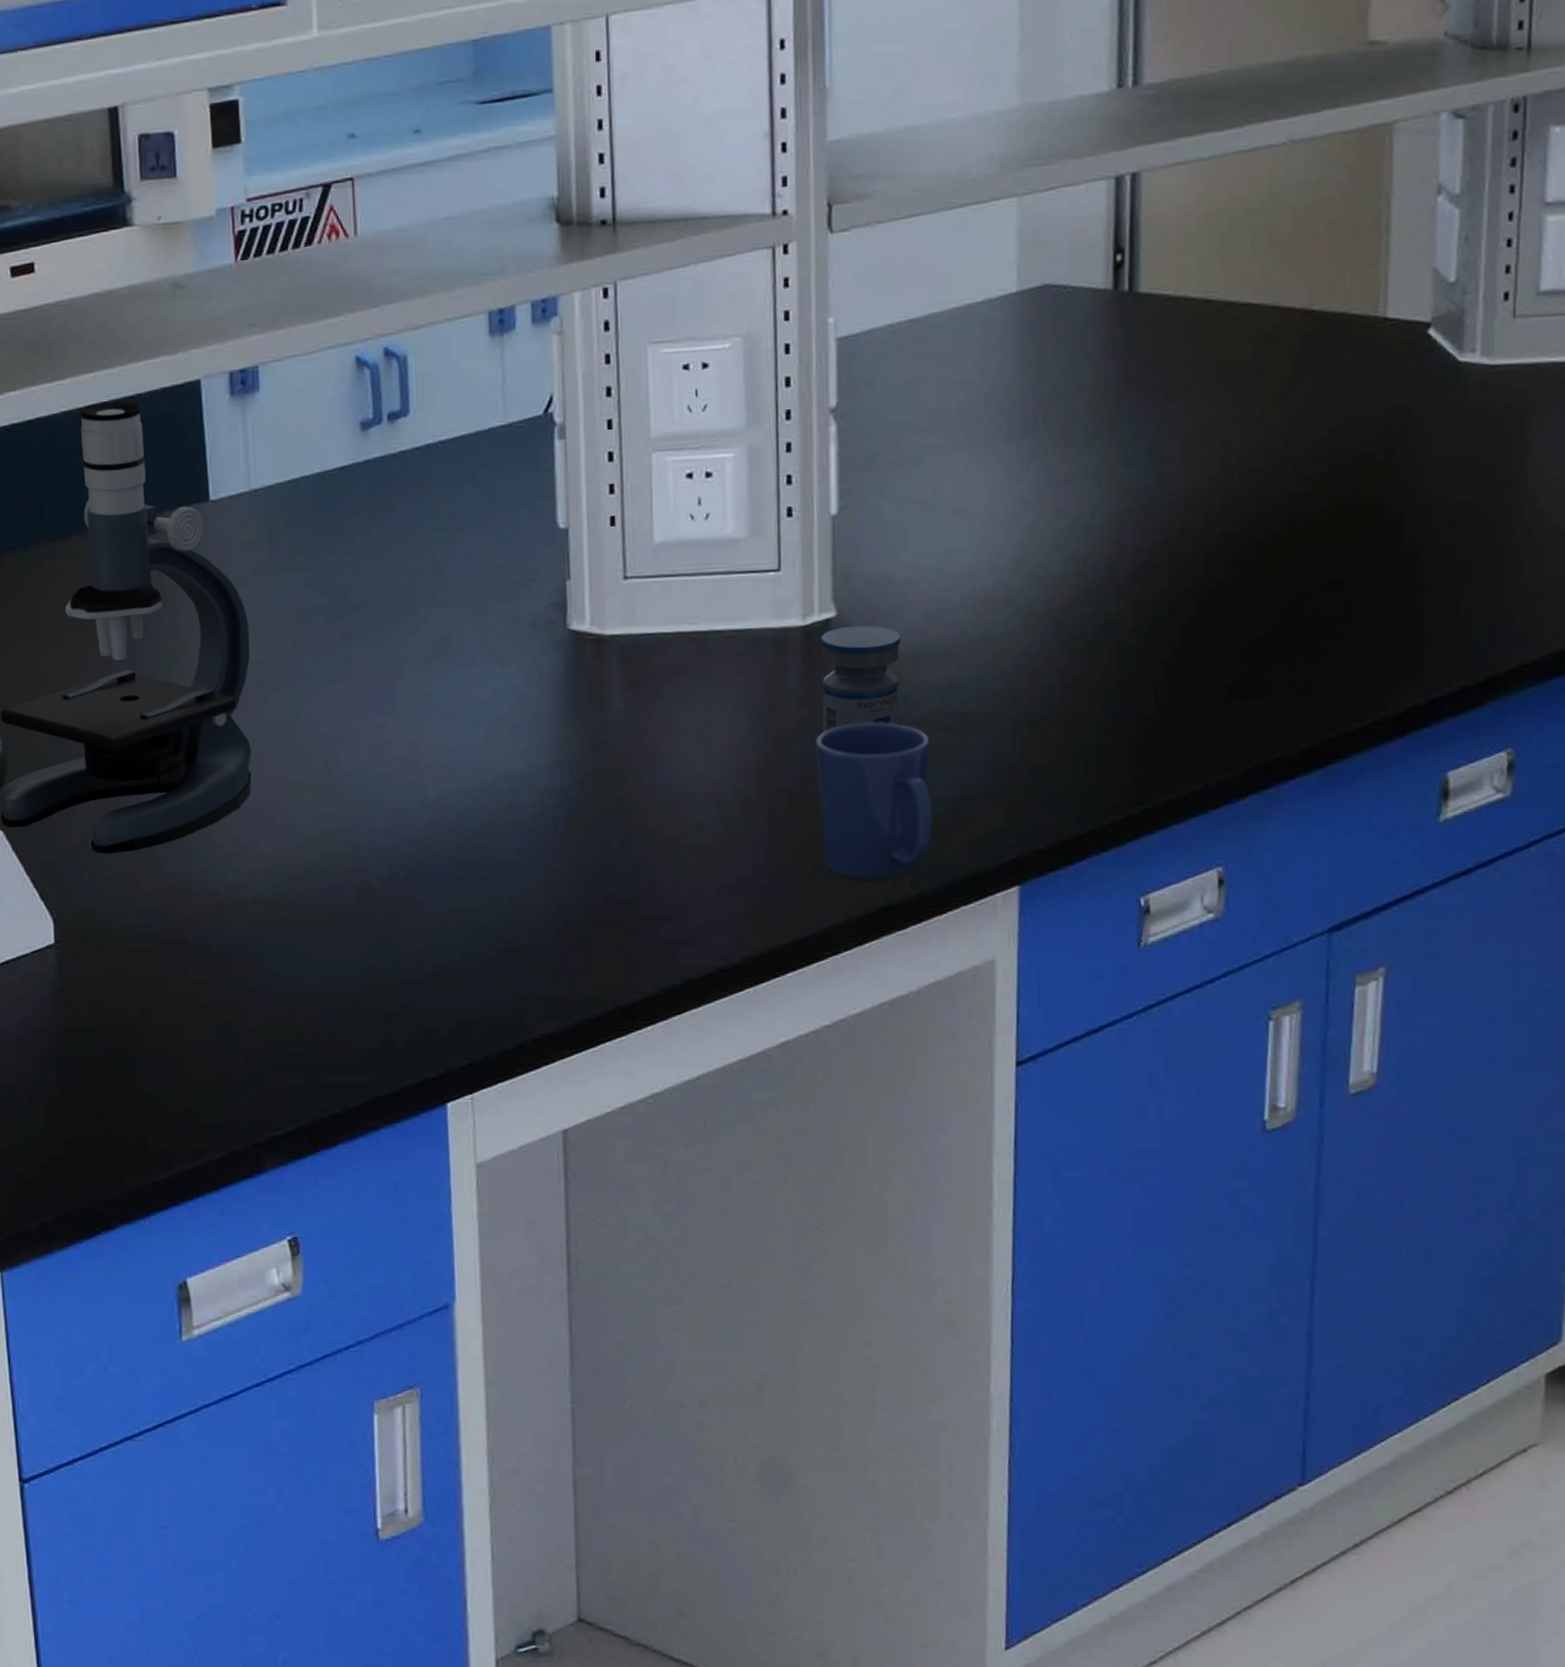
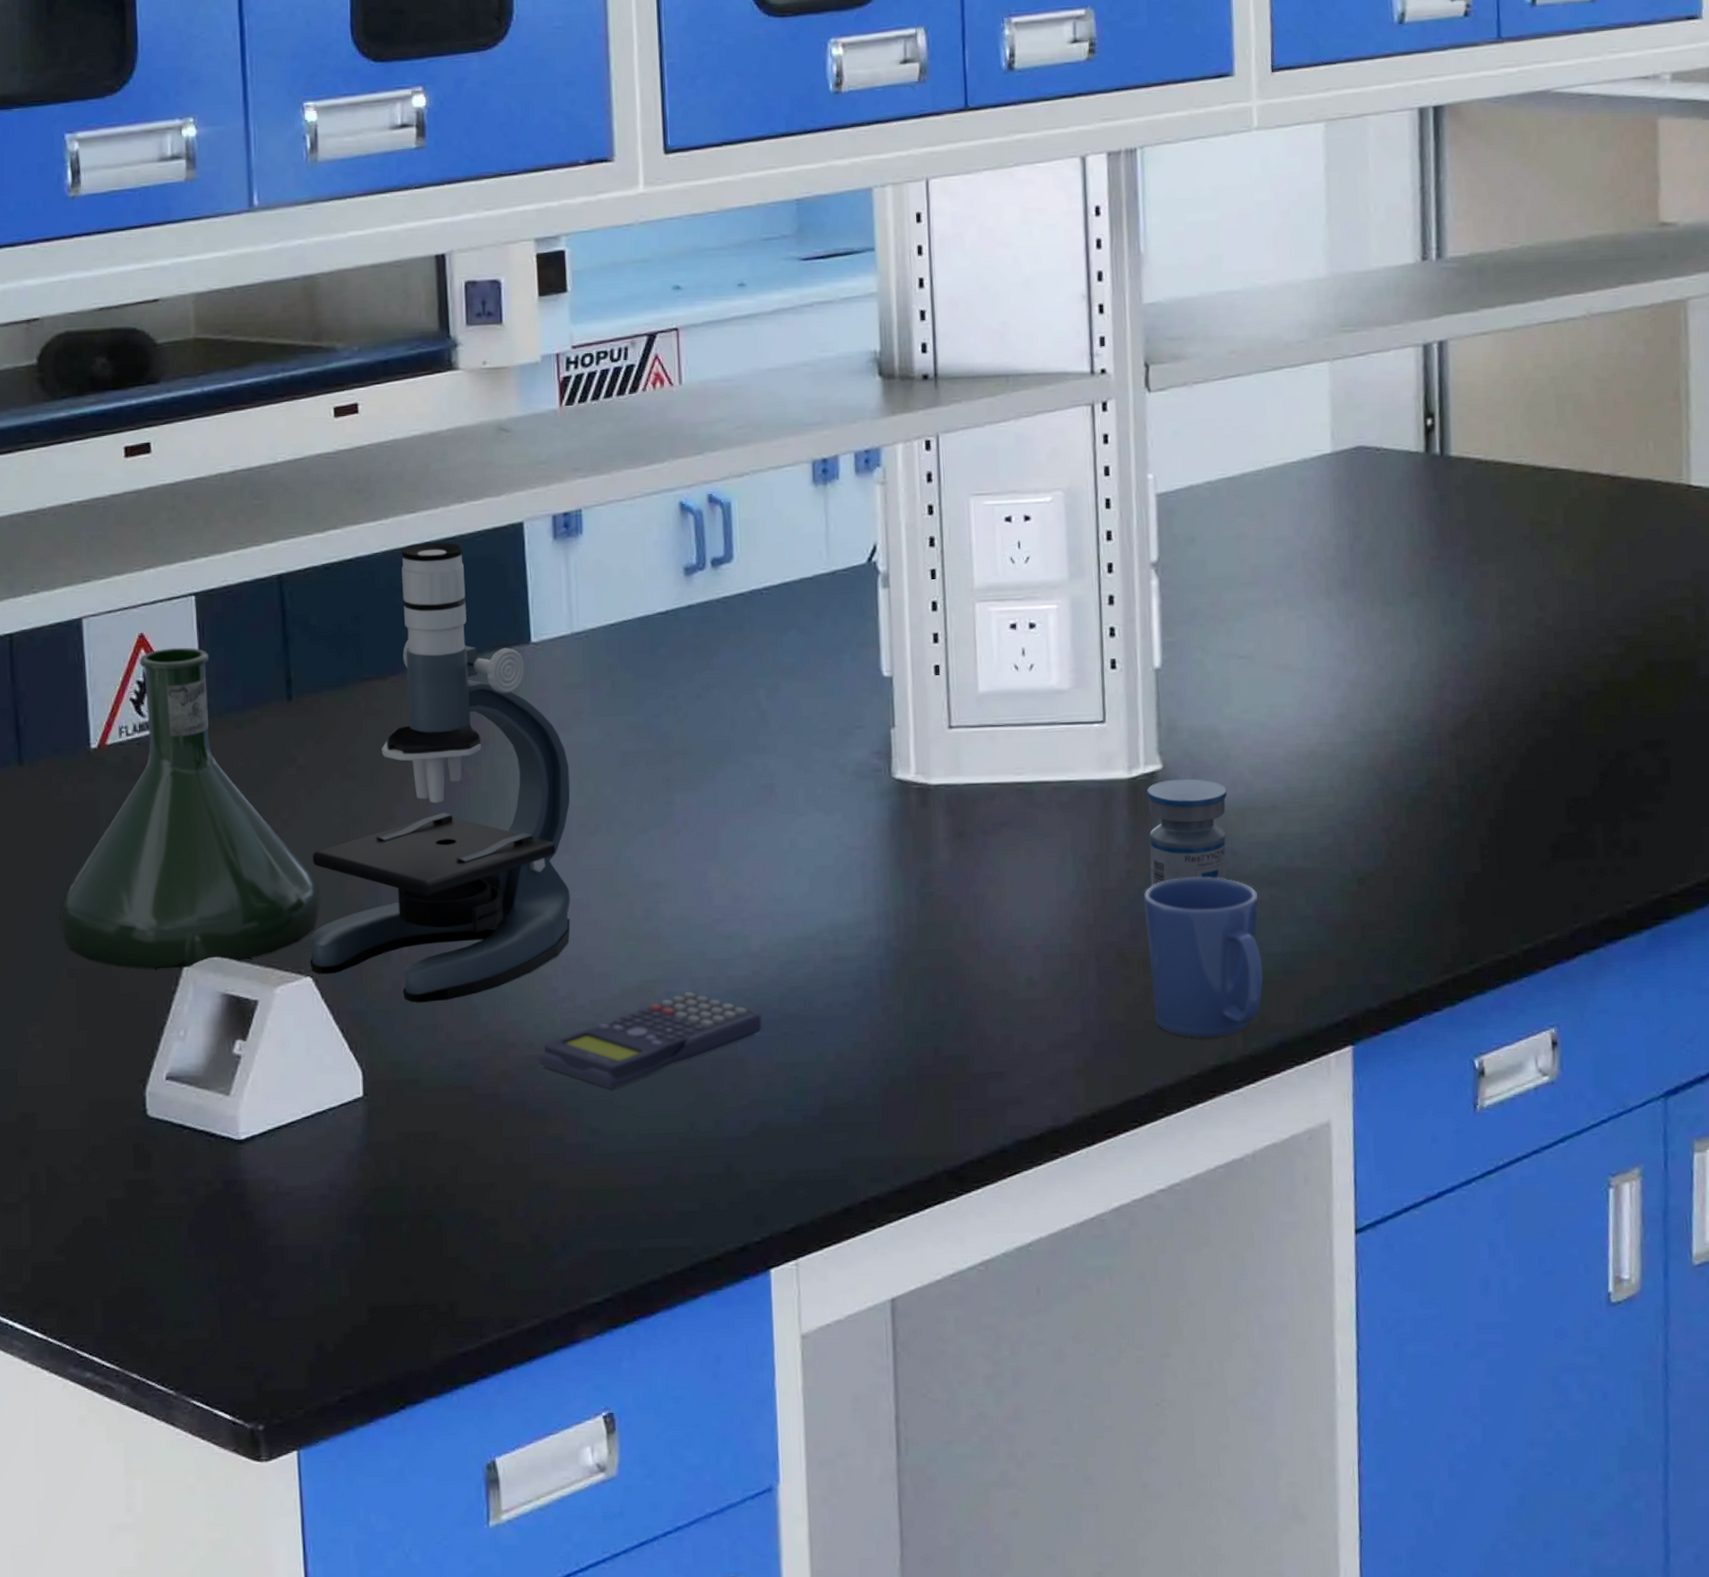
calculator: none [221,840,439,934] -> present [537,991,762,1089]

